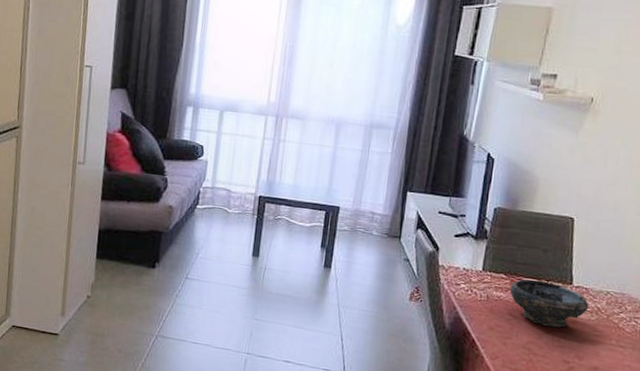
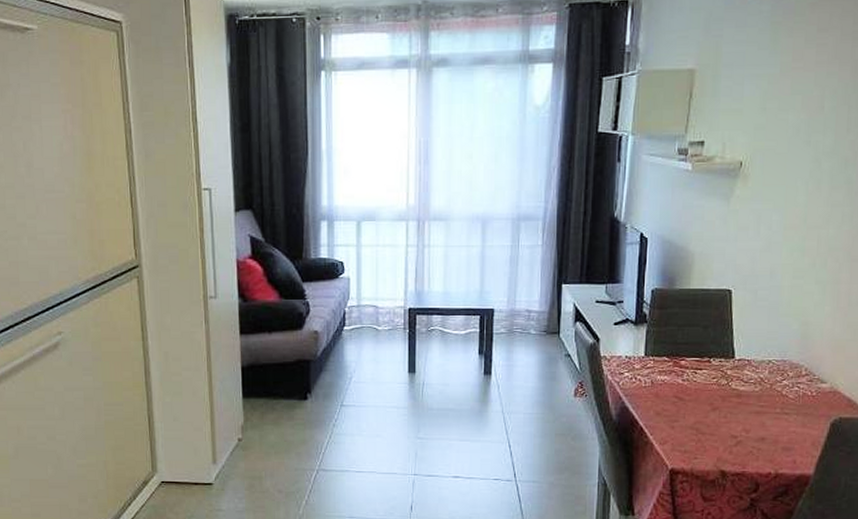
bowl: present [509,279,589,328] -> none [673,358,752,404]

